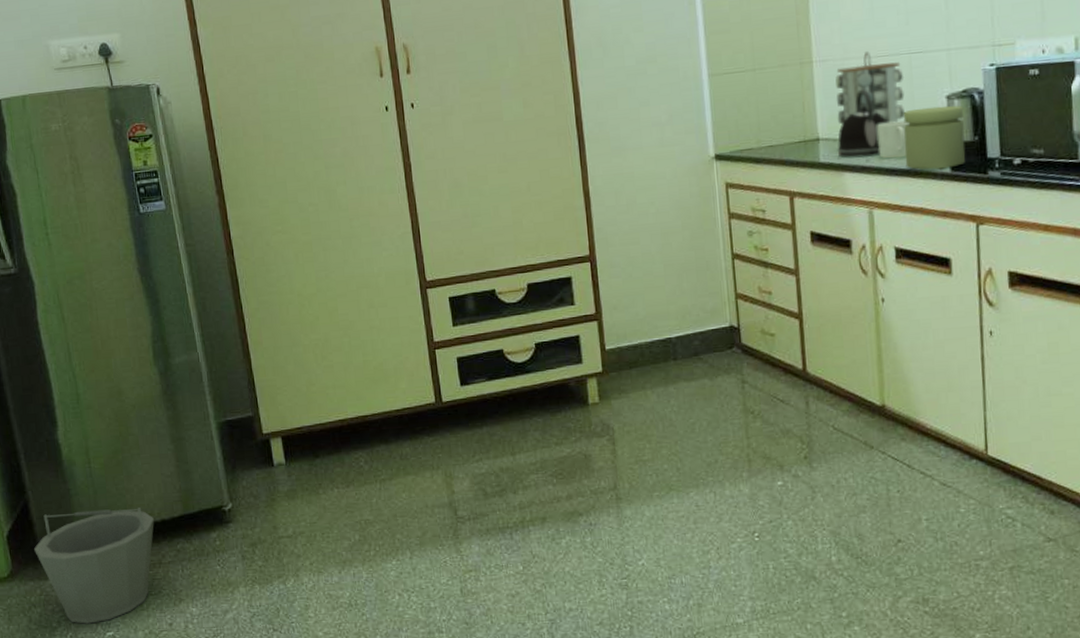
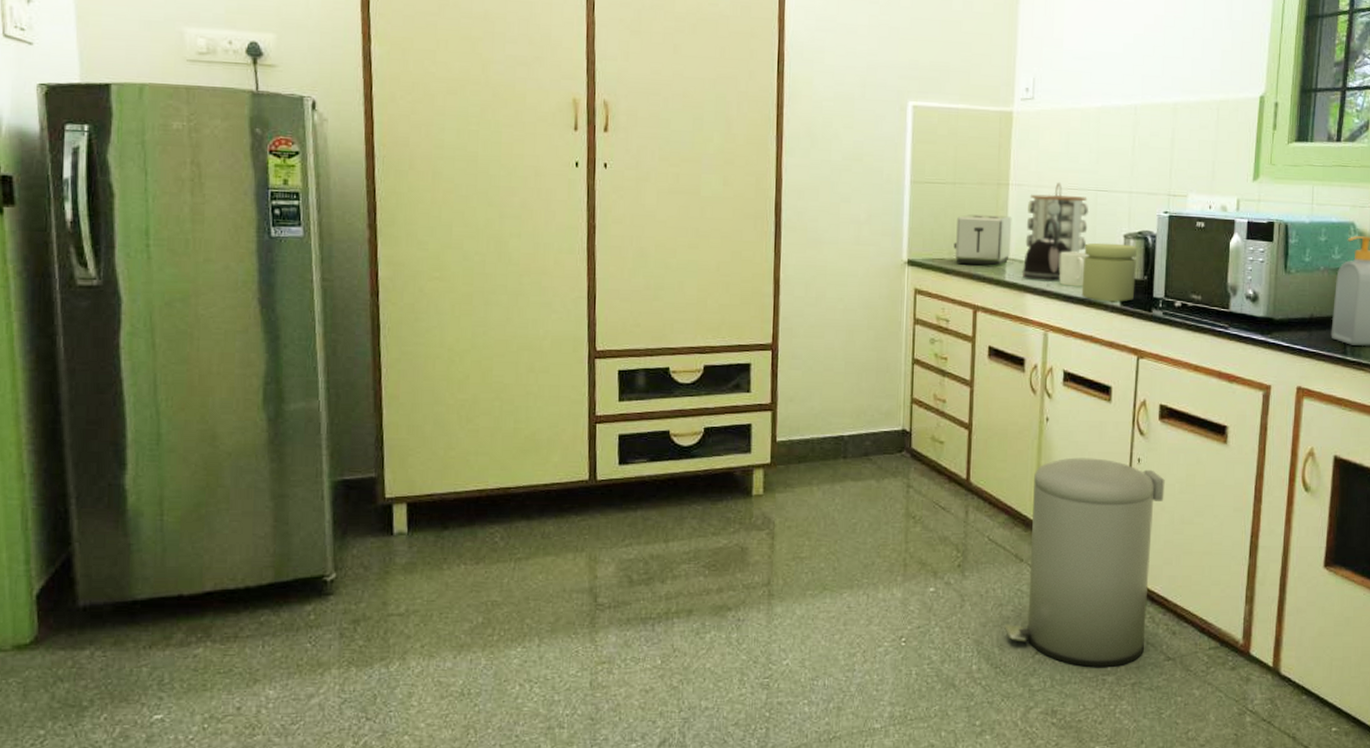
bucket: present [34,507,155,624] -> none [72,570,237,704]
toaster: none [761,95,823,151] -> present [953,214,1012,266]
pedal bin: none [861,335,1025,553] -> present [1004,457,1165,668]

